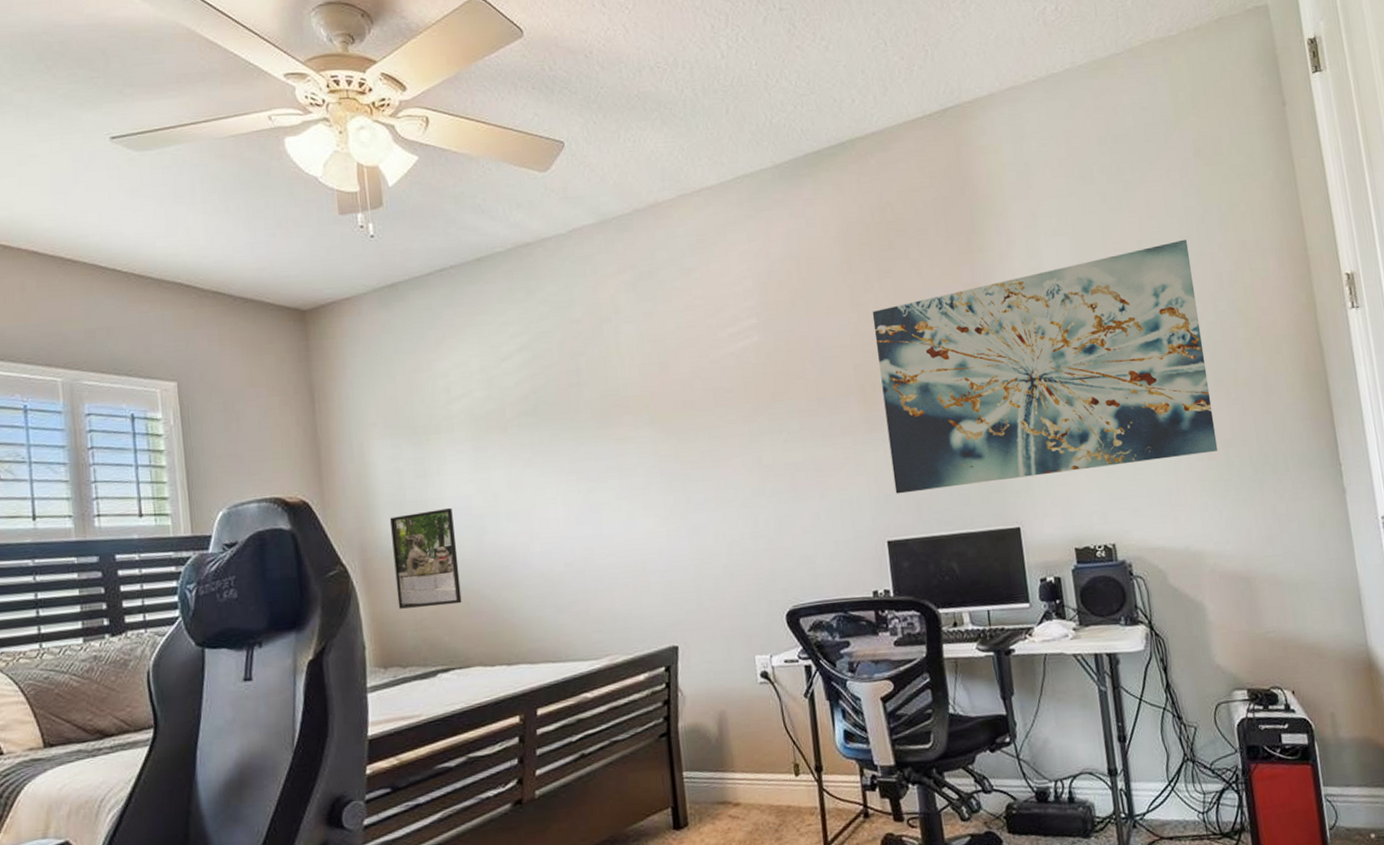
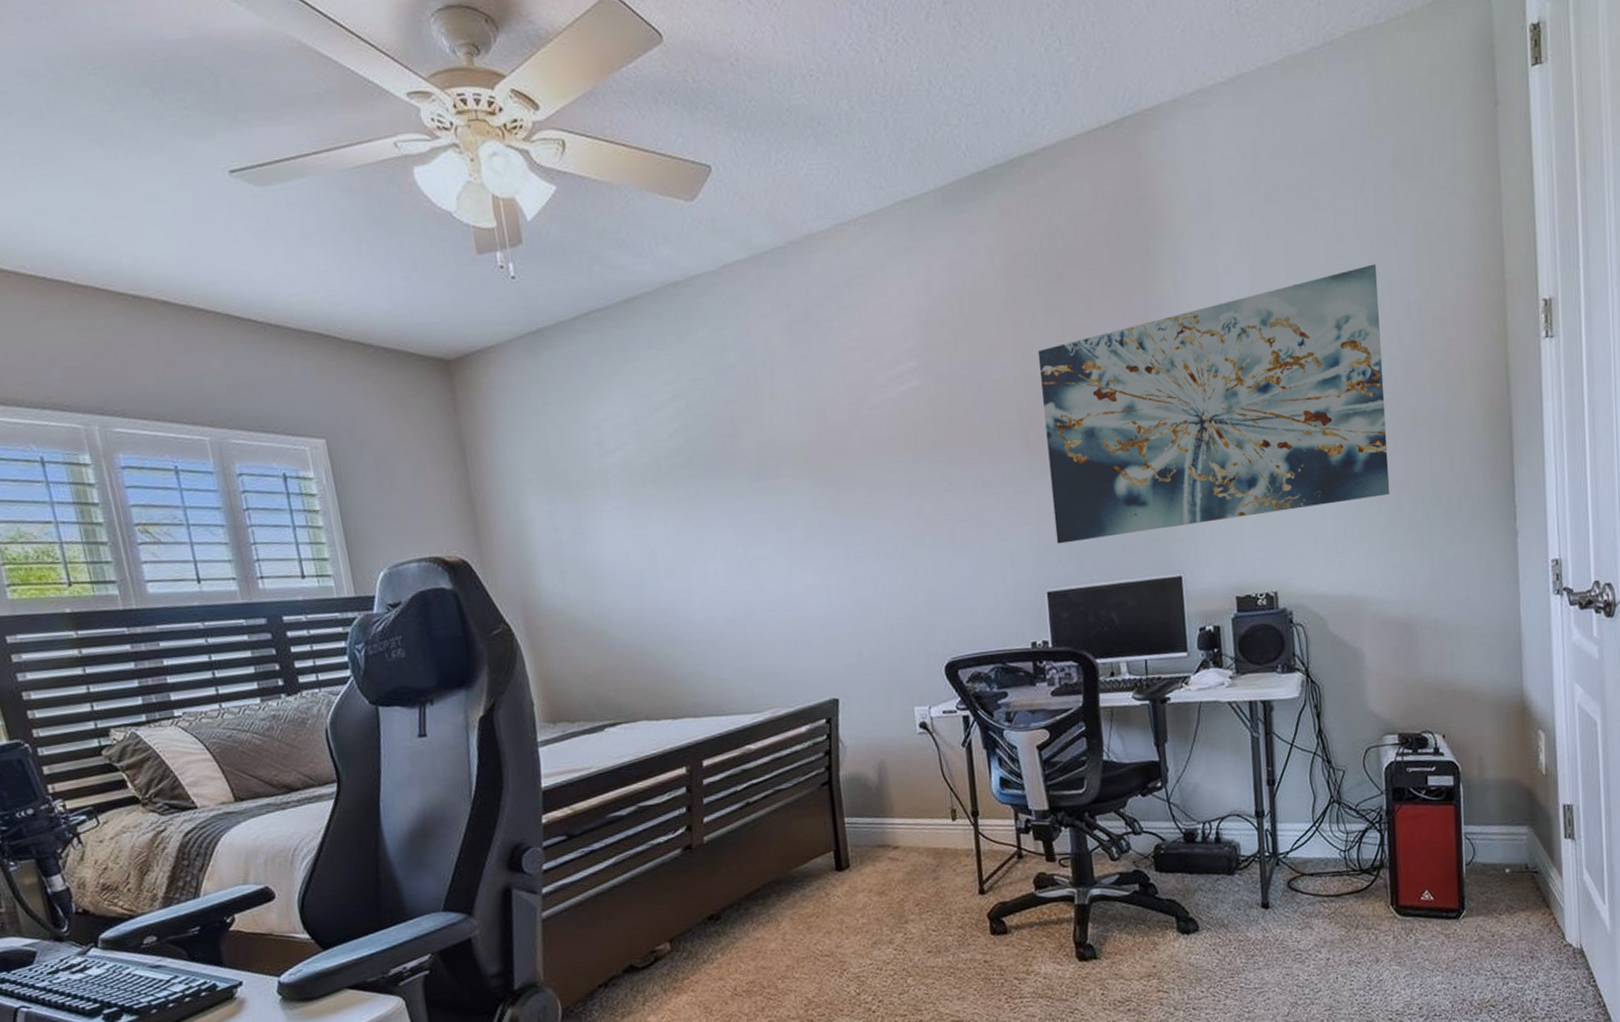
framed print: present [390,508,462,609] -> none [550,565,625,666]

